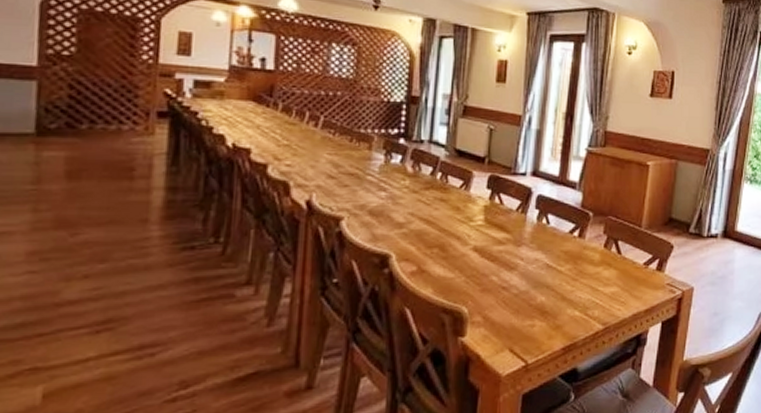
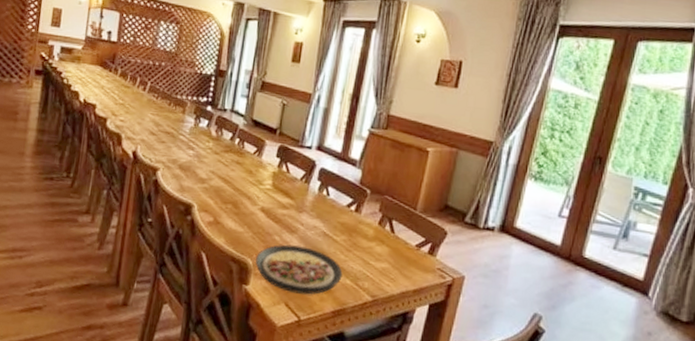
plate: none [472,283,571,336] -> present [256,244,343,295]

